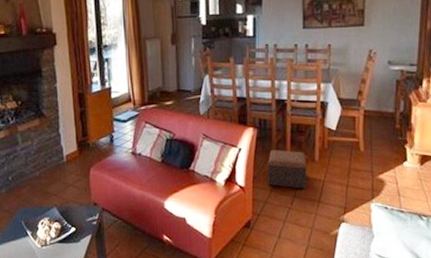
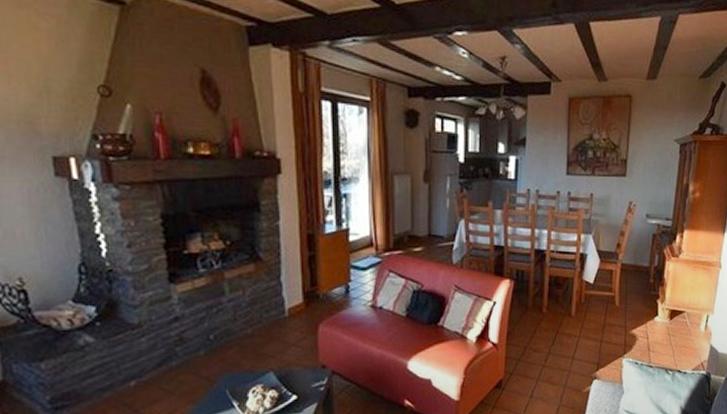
footstool: present [268,150,307,189] -> none [523,304,563,345]

